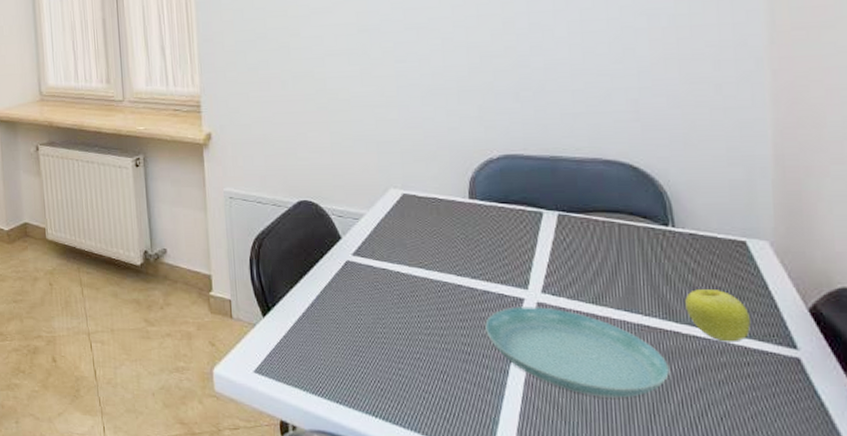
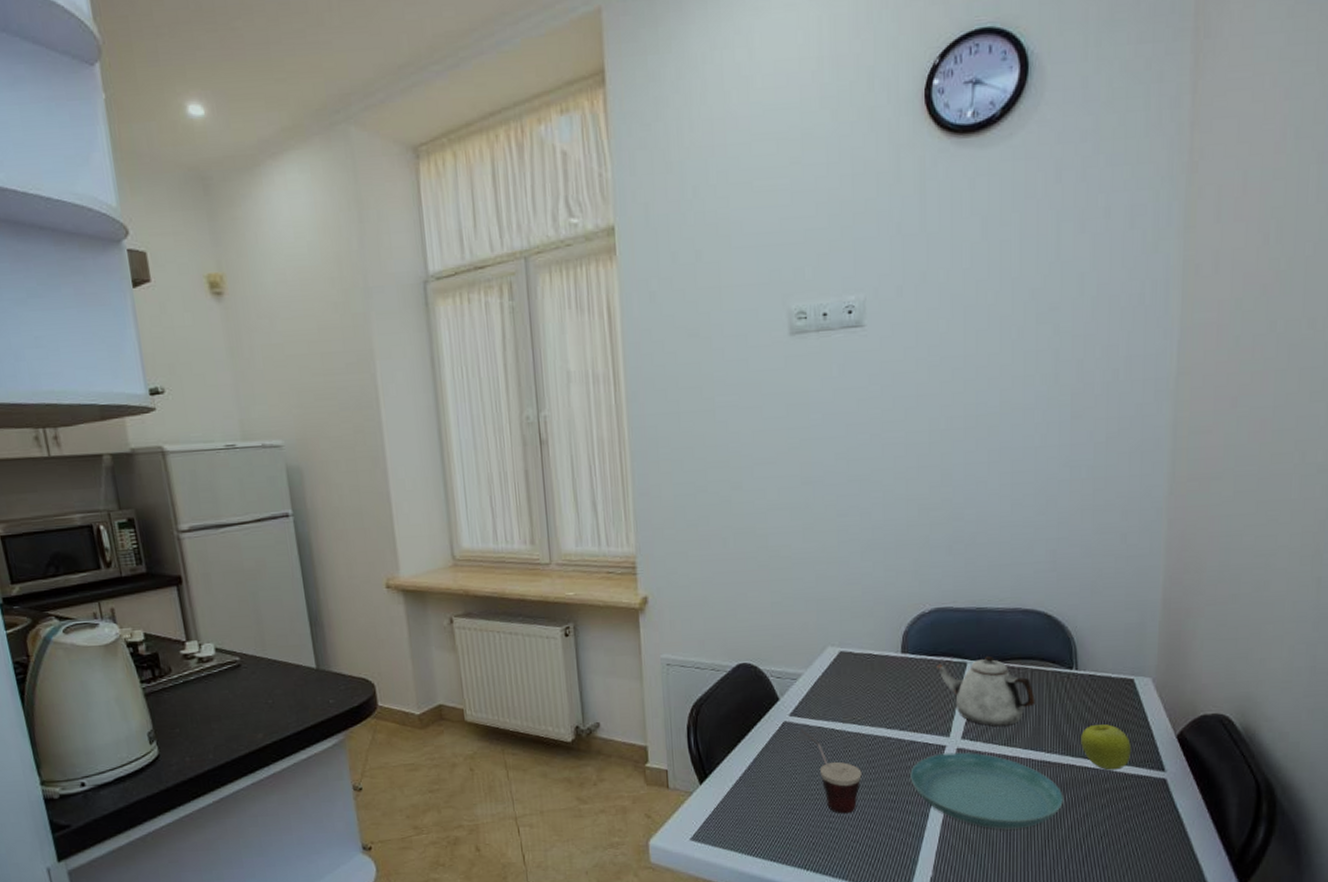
cup: none [365,270,432,362] -> present [801,729,862,814]
teapot: none [509,207,626,284] -> present [937,656,1035,727]

